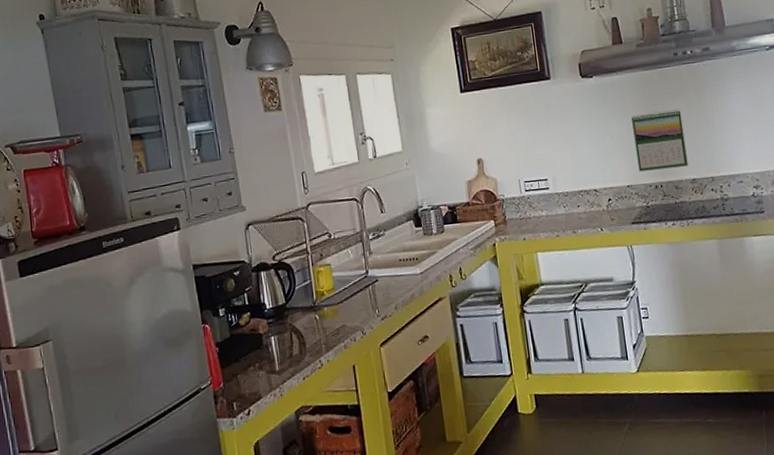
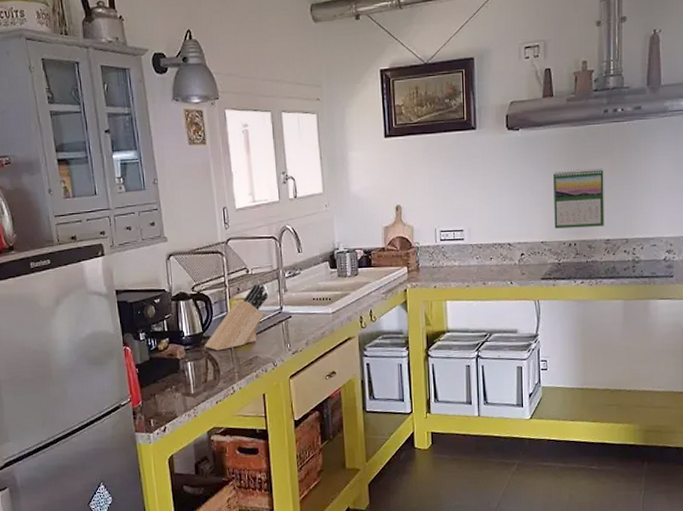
knife block: none [288,248,353,323] -> present [204,284,268,351]

